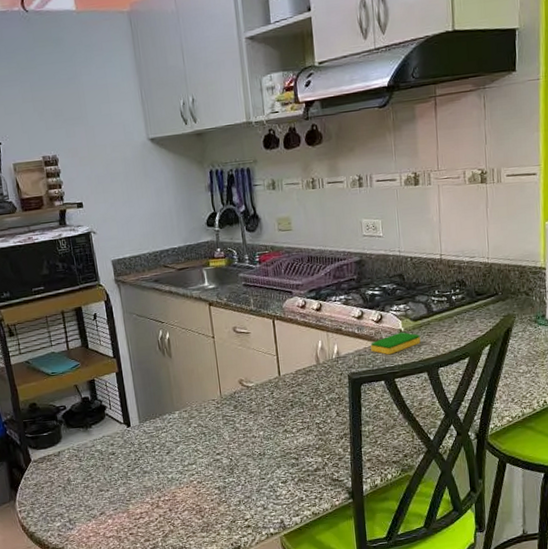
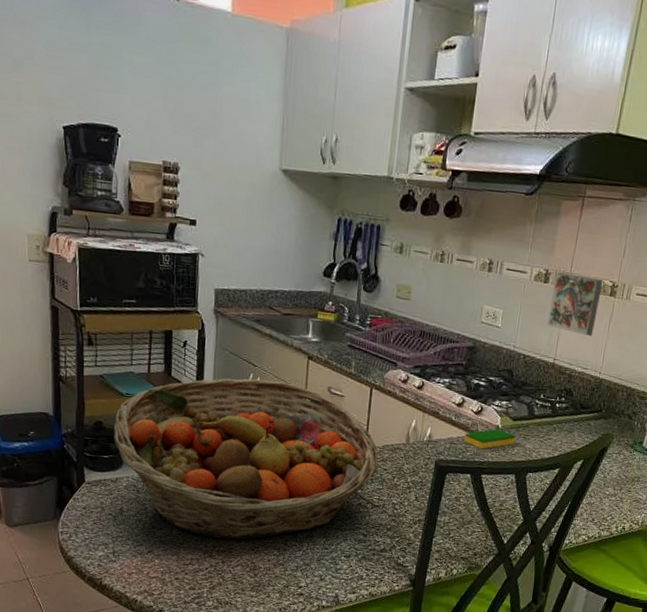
fruit basket: none [46,331,295,490] -> present [114,378,379,540]
decorative tile: none [424,169,473,226] -> present [547,271,604,337]

